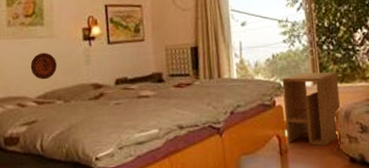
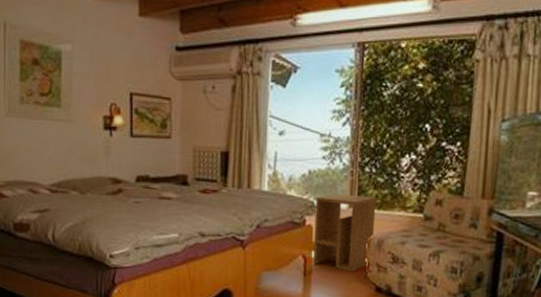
decorative plate: present [30,52,57,80] -> none [44,137,73,167]

